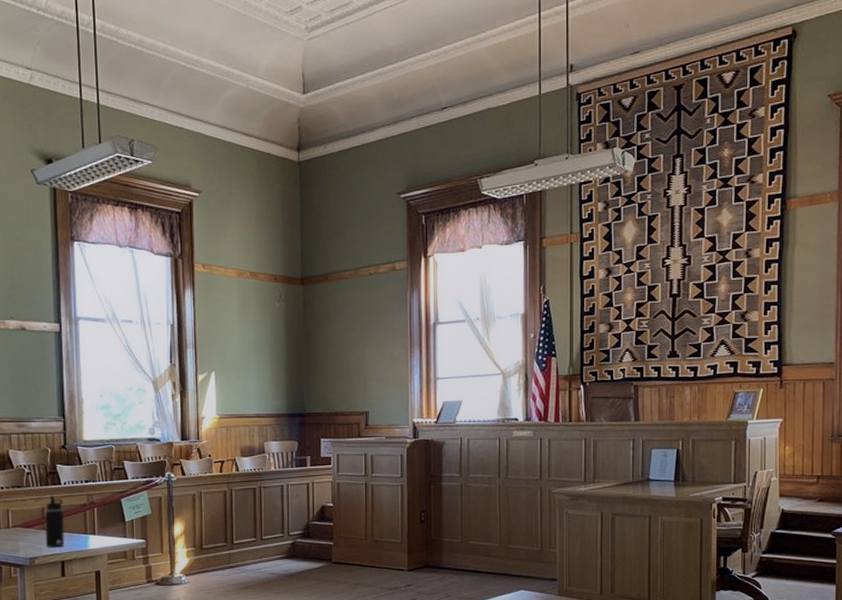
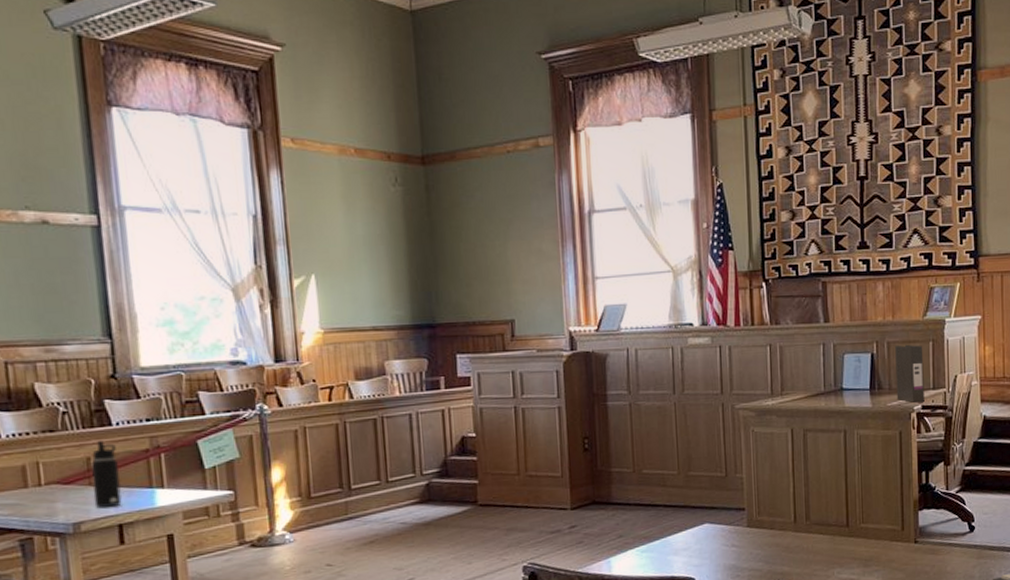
binder: none [699,442,726,495] -> present [895,344,925,404]

